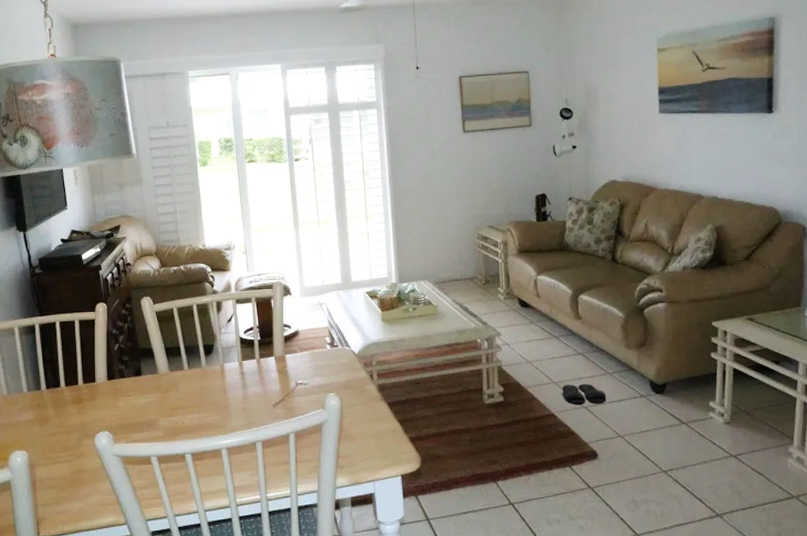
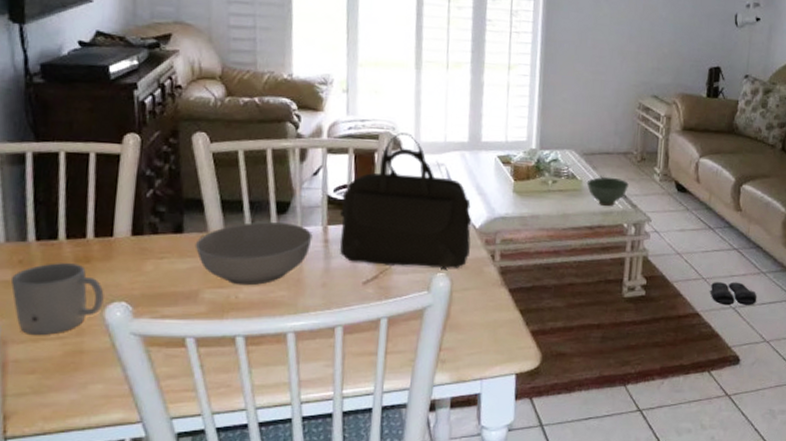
mug: none [34,404,93,460] -> present [11,263,104,336]
bowl: none [150,362,232,413] -> present [195,222,313,286]
handbag: none [250,281,352,390] -> present [339,132,472,269]
bowl: none [441,300,478,325] -> present [586,177,629,206]

